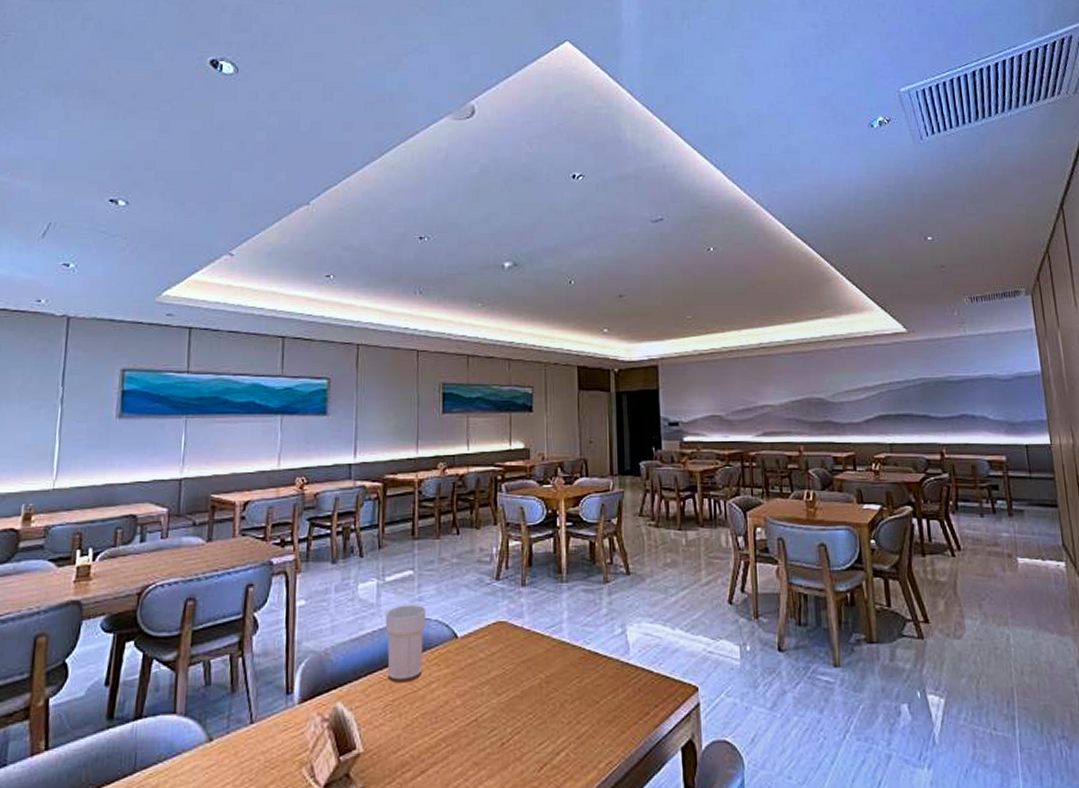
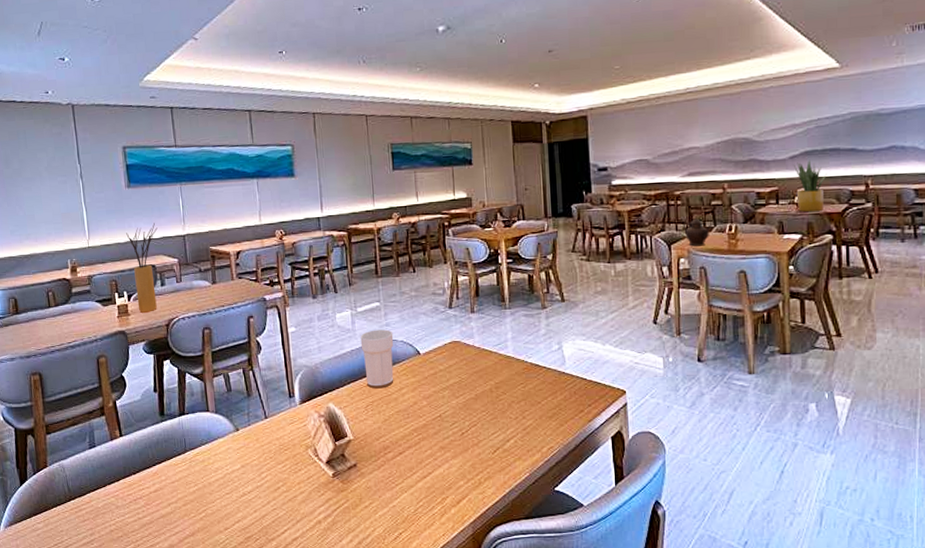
vase: none [104,462,148,577] -> present [126,223,158,313]
teapot: none [758,481,790,514] -> present [682,217,713,246]
planter: none [869,424,902,481] -> present [794,159,827,212]

